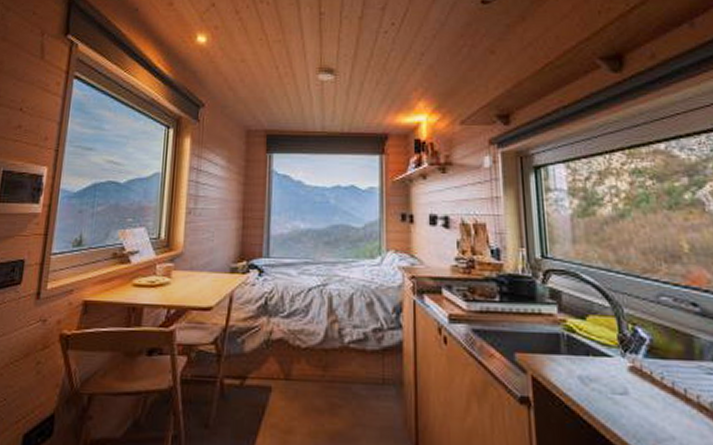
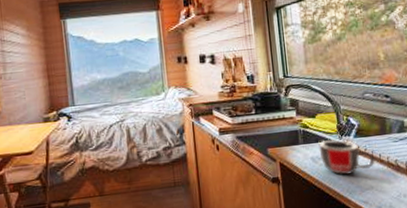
mug: none [590,353,678,412] -> present [318,139,375,175]

